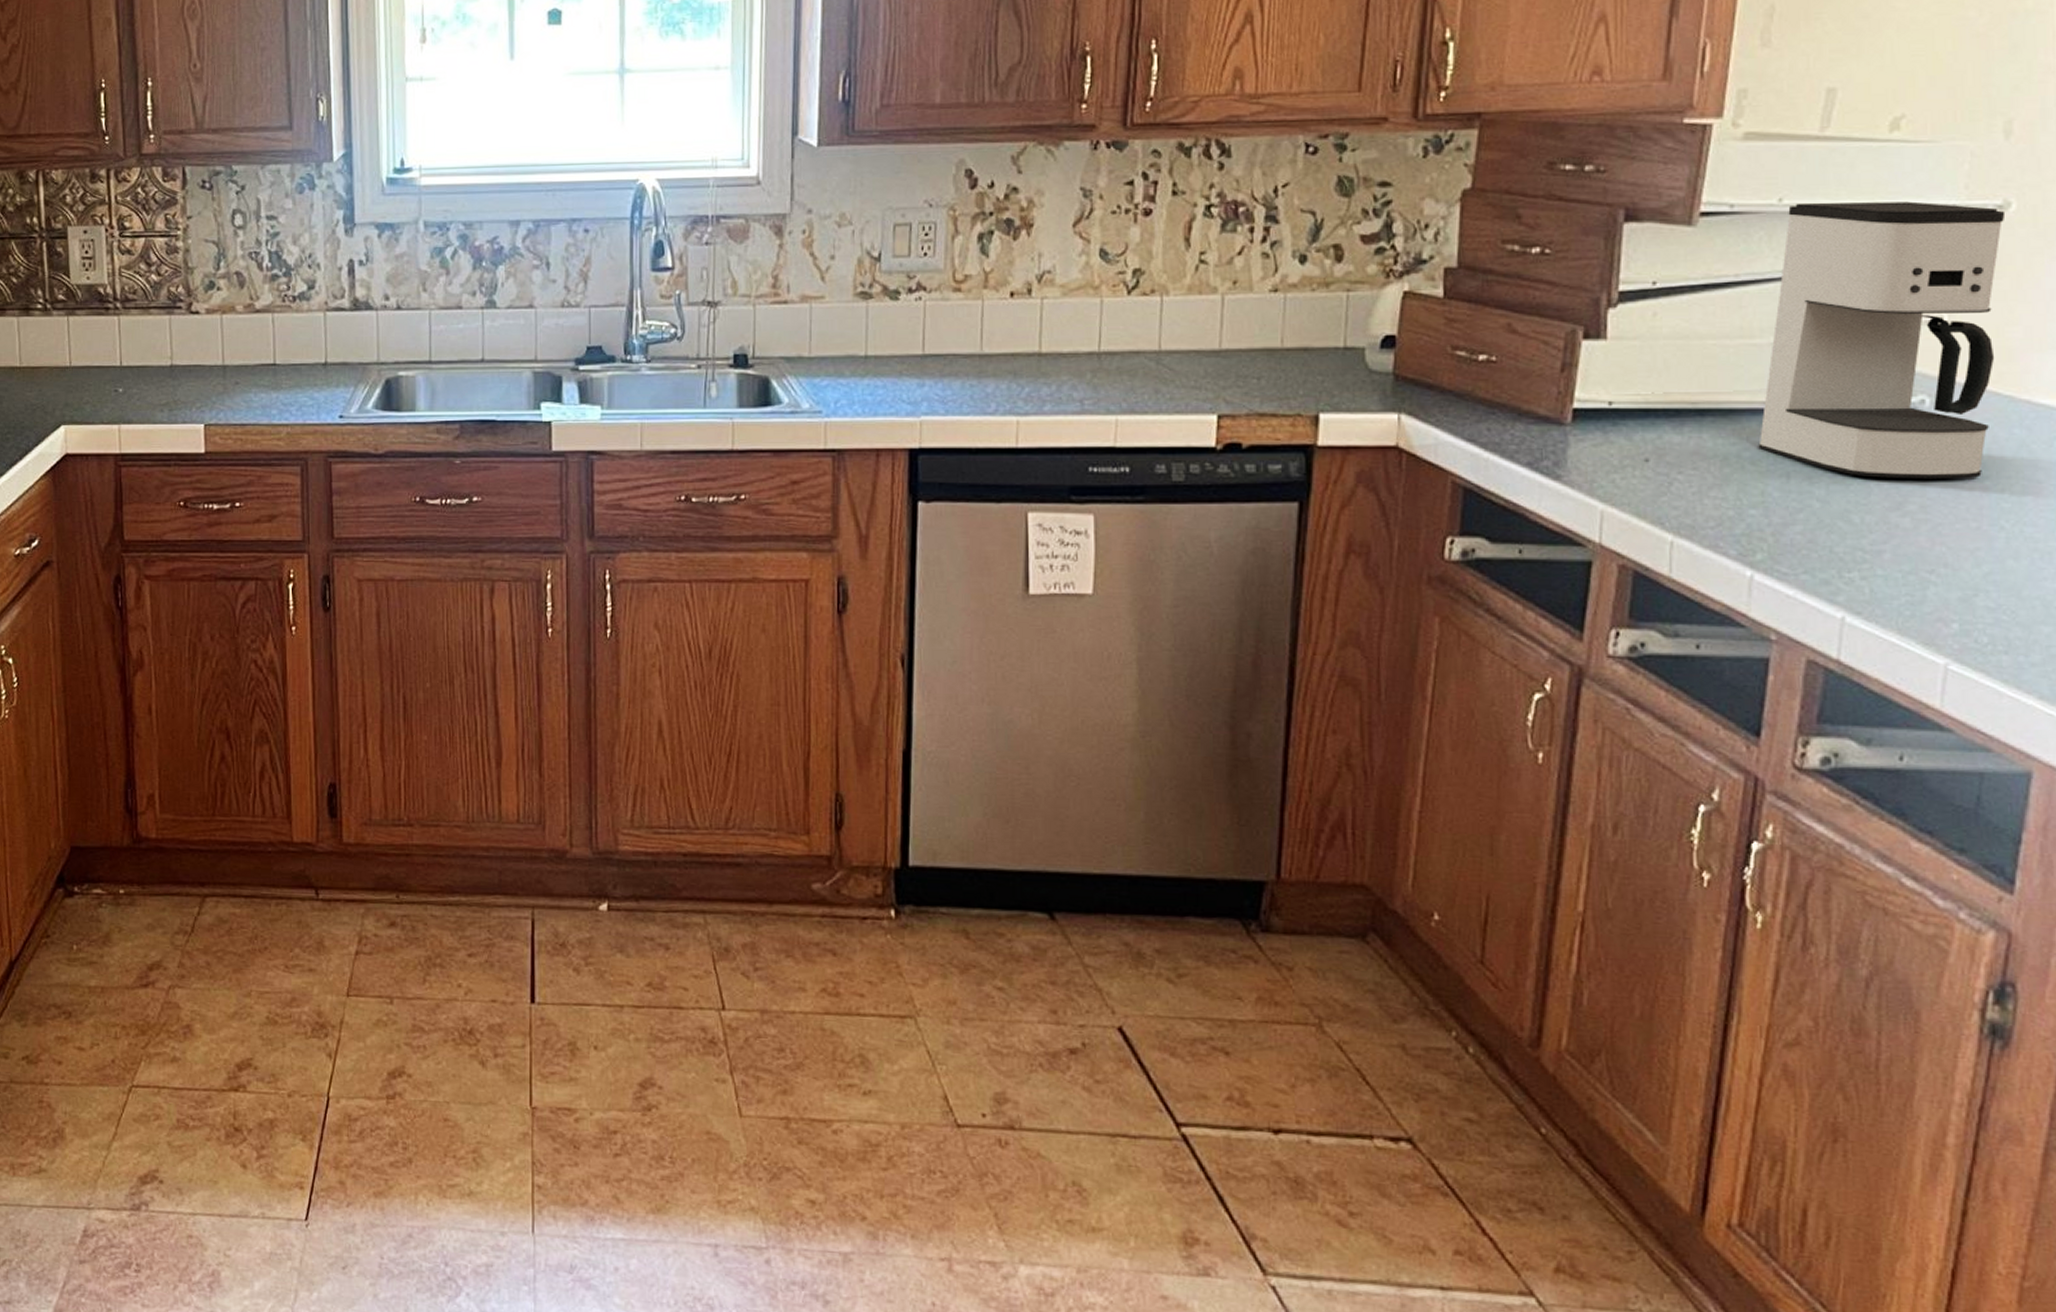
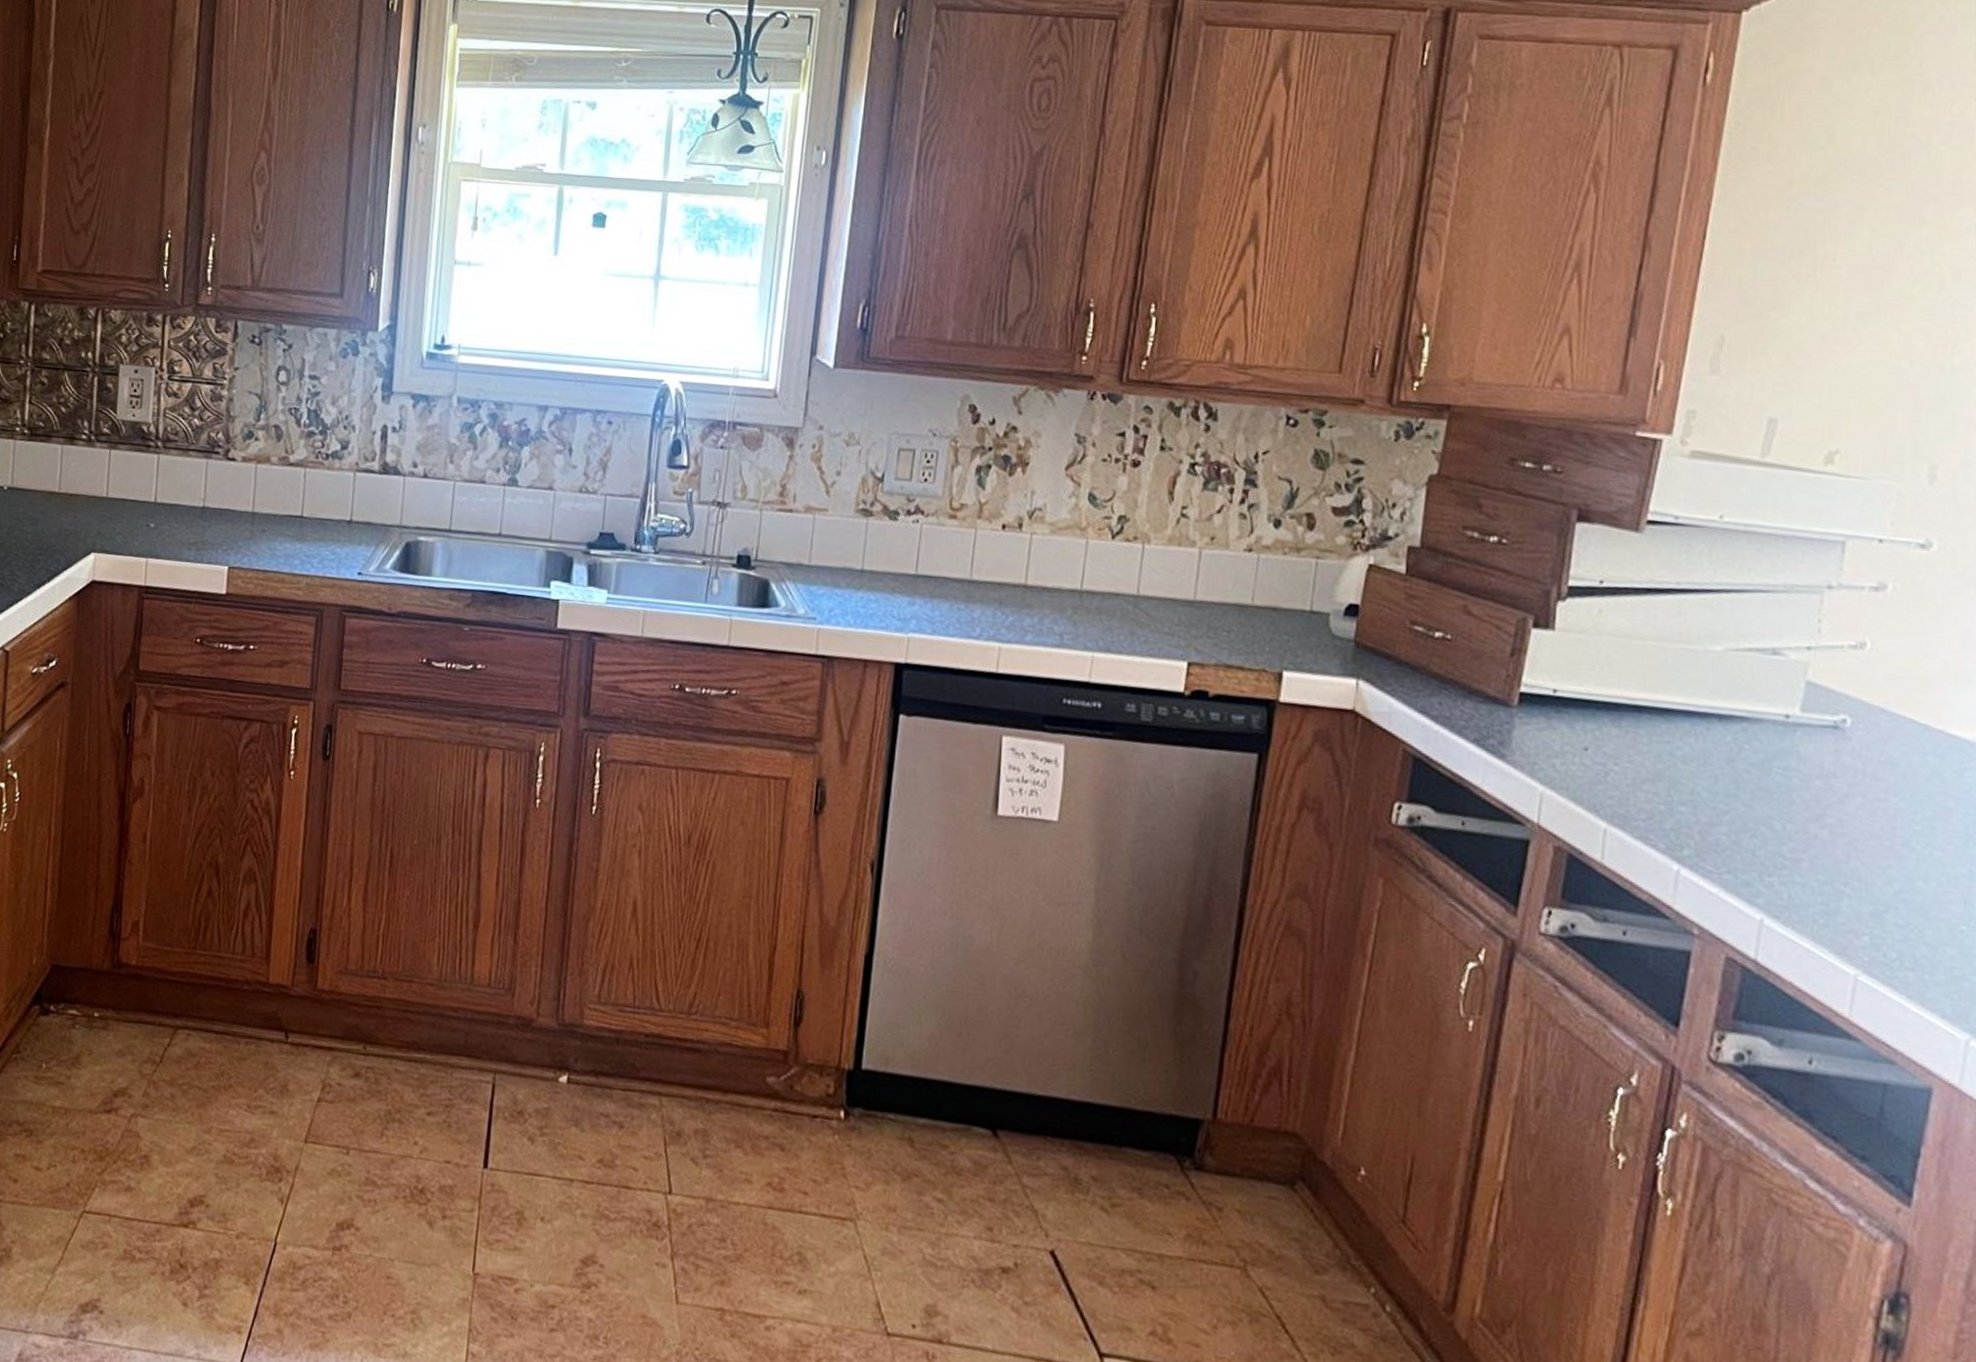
coffee maker: present [1758,201,2006,479] -> none [1690,521,1927,799]

